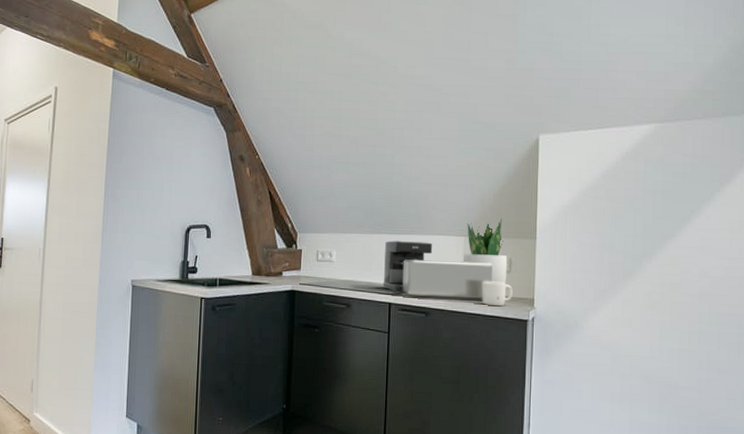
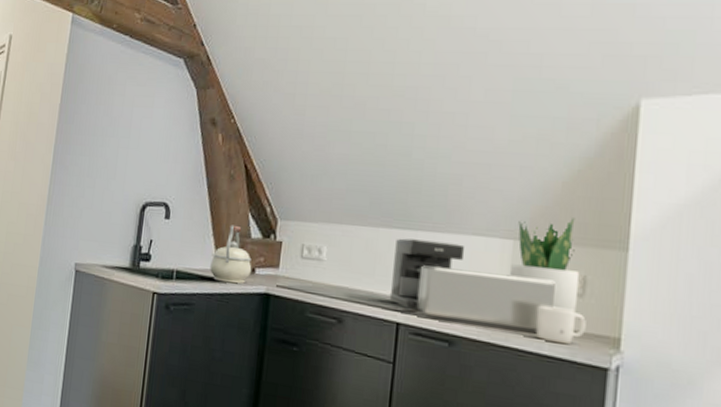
kettle: none [246,239,280,285] -> present [210,224,252,285]

